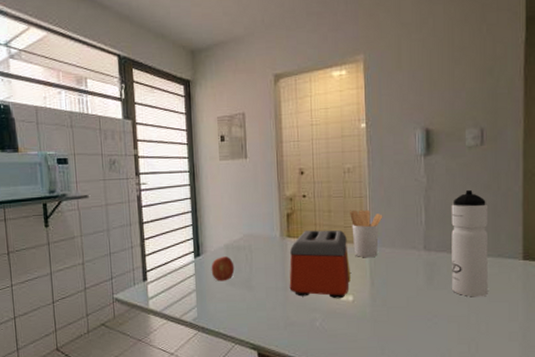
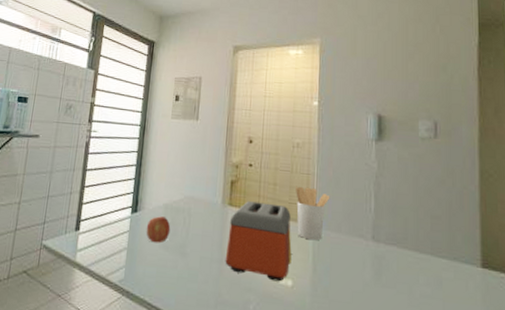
water bottle: present [451,189,488,297] -> none [402,181,443,305]

